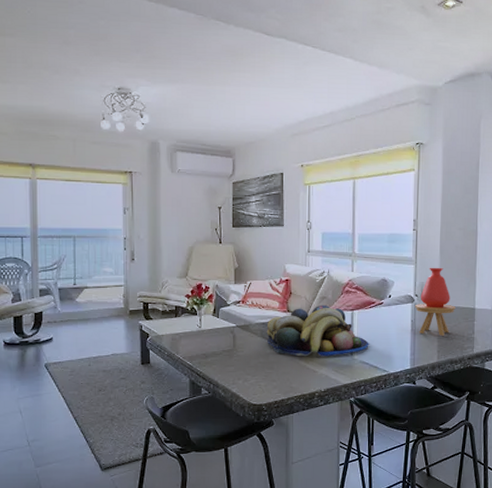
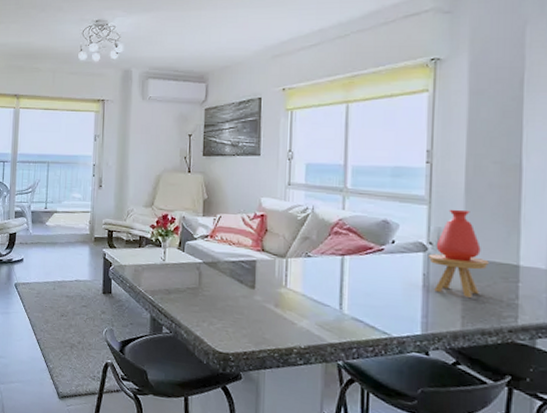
fruit bowl: present [266,304,369,357] -> none [236,246,364,308]

